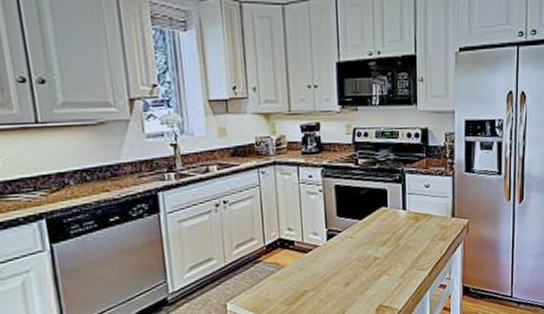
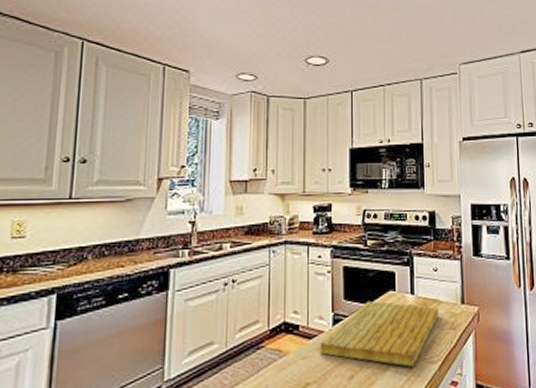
cutting board: none [315,216,429,274] -> present [319,300,438,367]

